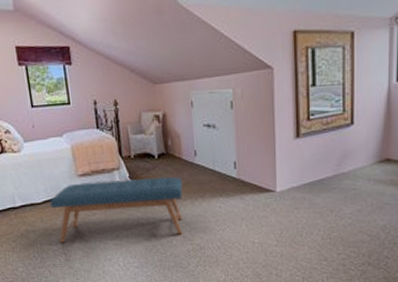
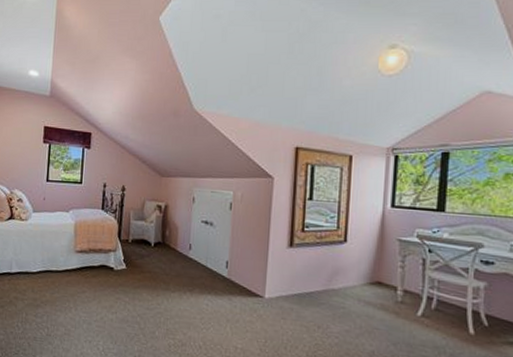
bench: present [50,177,183,243] -> none [44,259,174,327]

